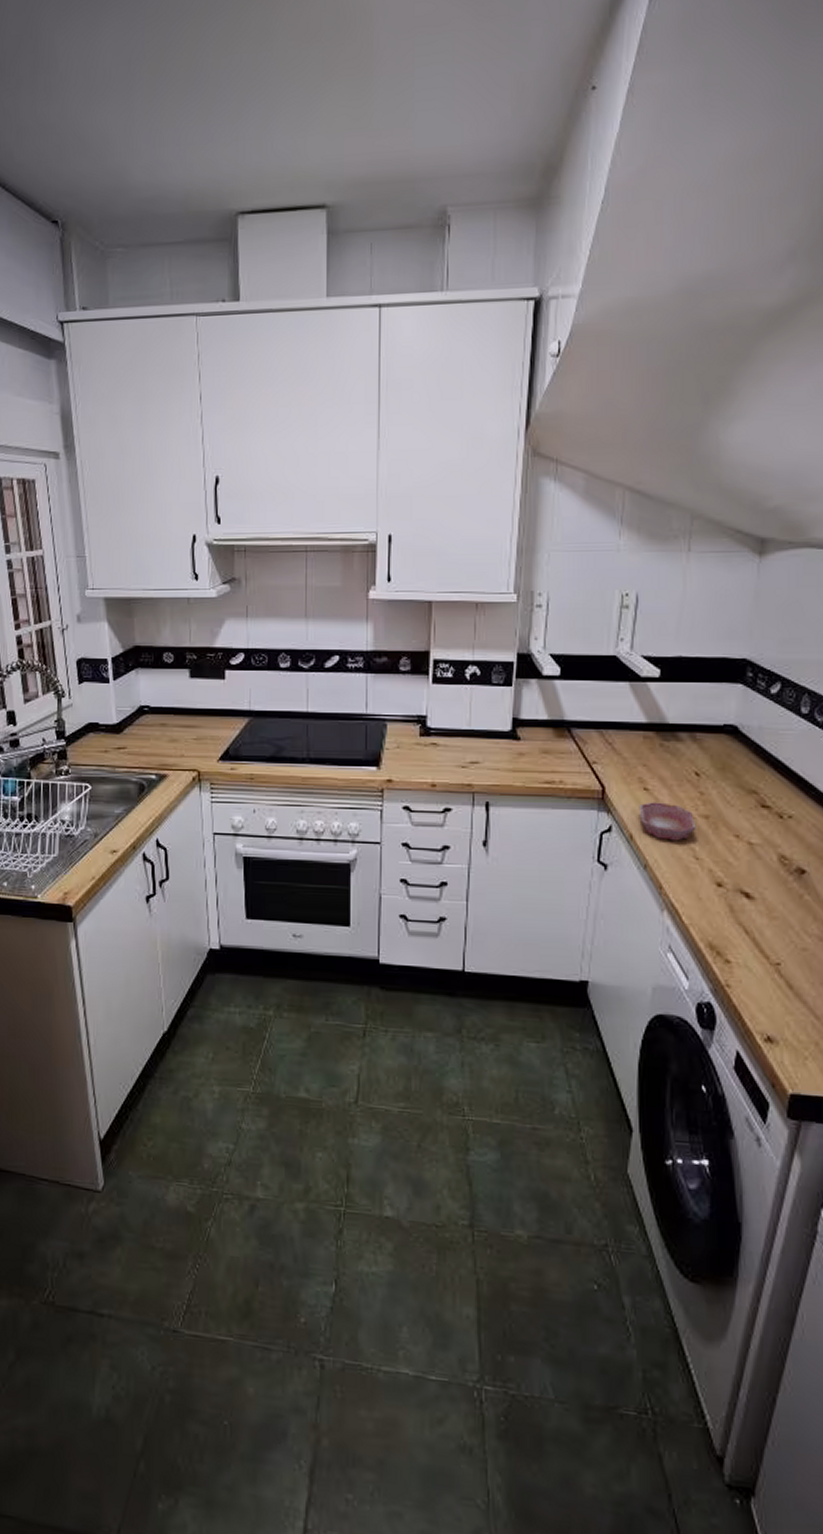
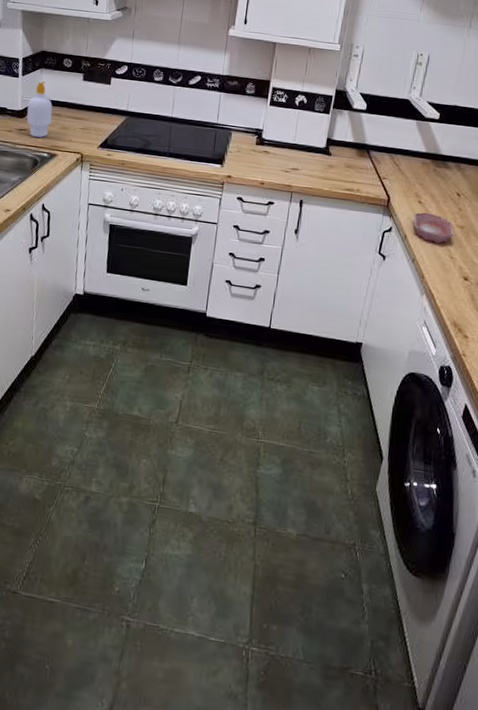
soap bottle: none [124,683,156,755] -> present [26,81,53,138]

